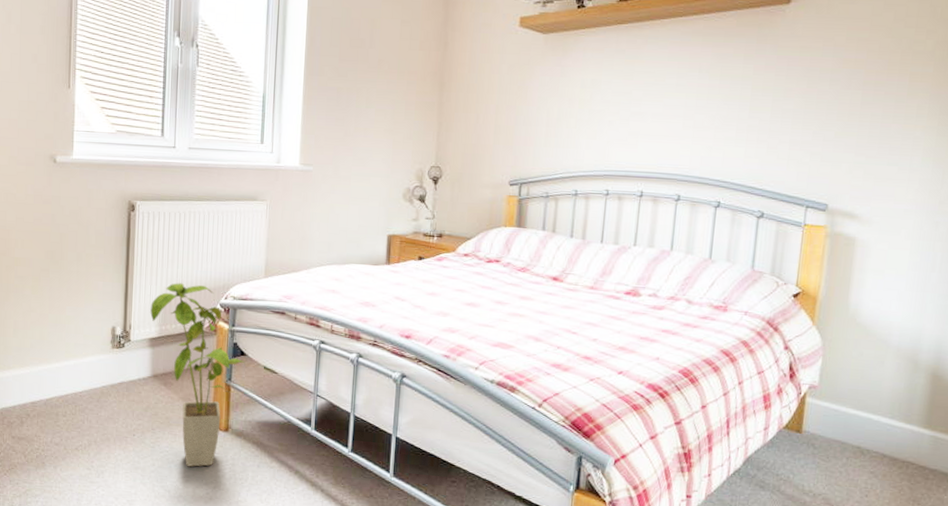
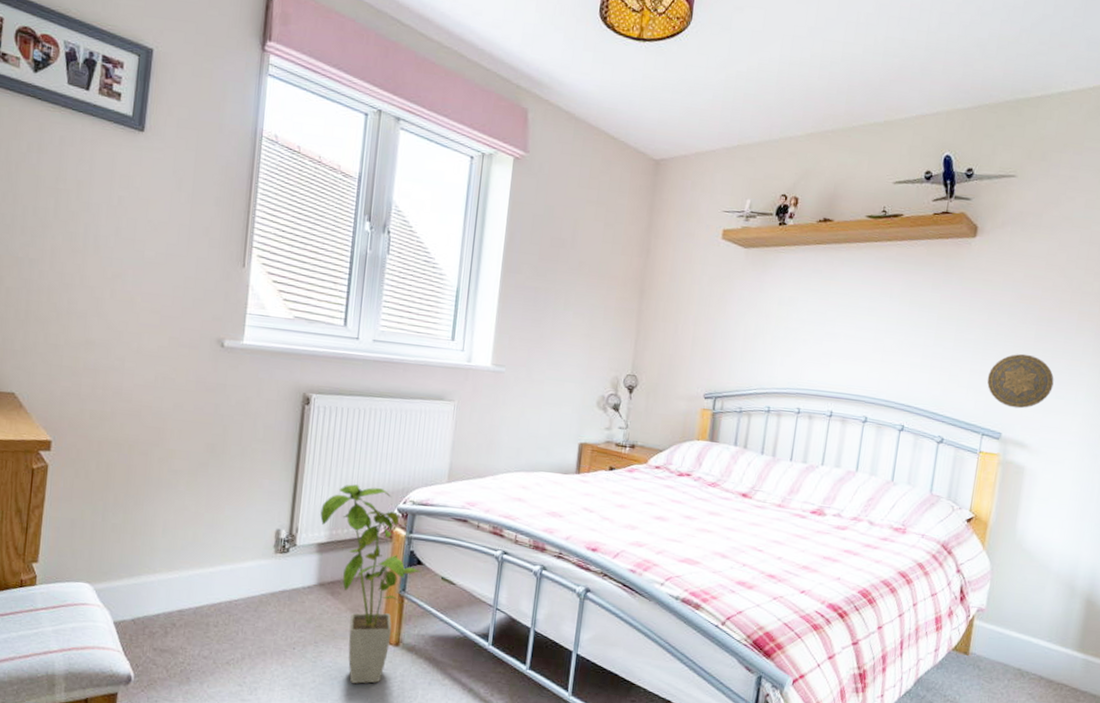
decorative plate: none [809,120,885,178] -> present [987,353,1054,409]

